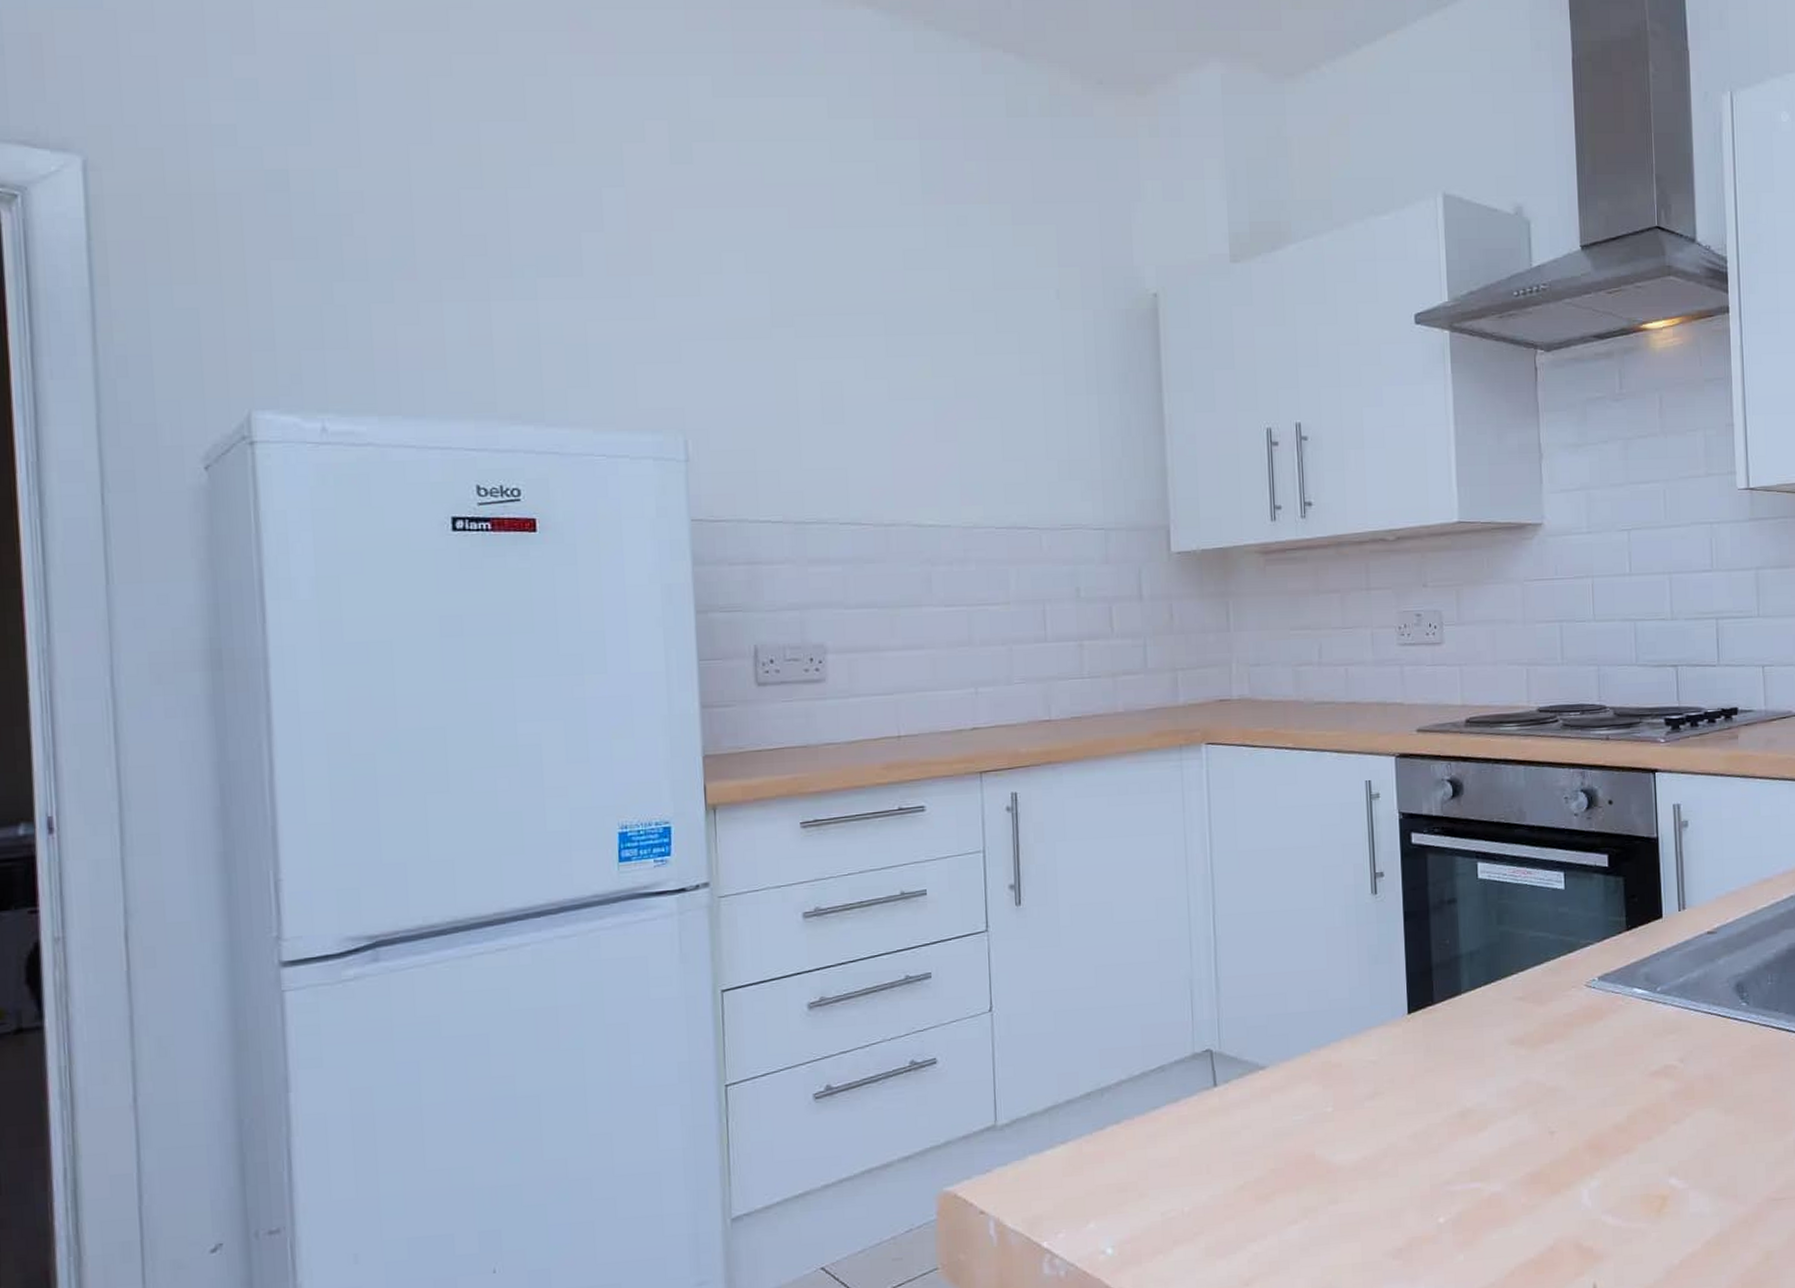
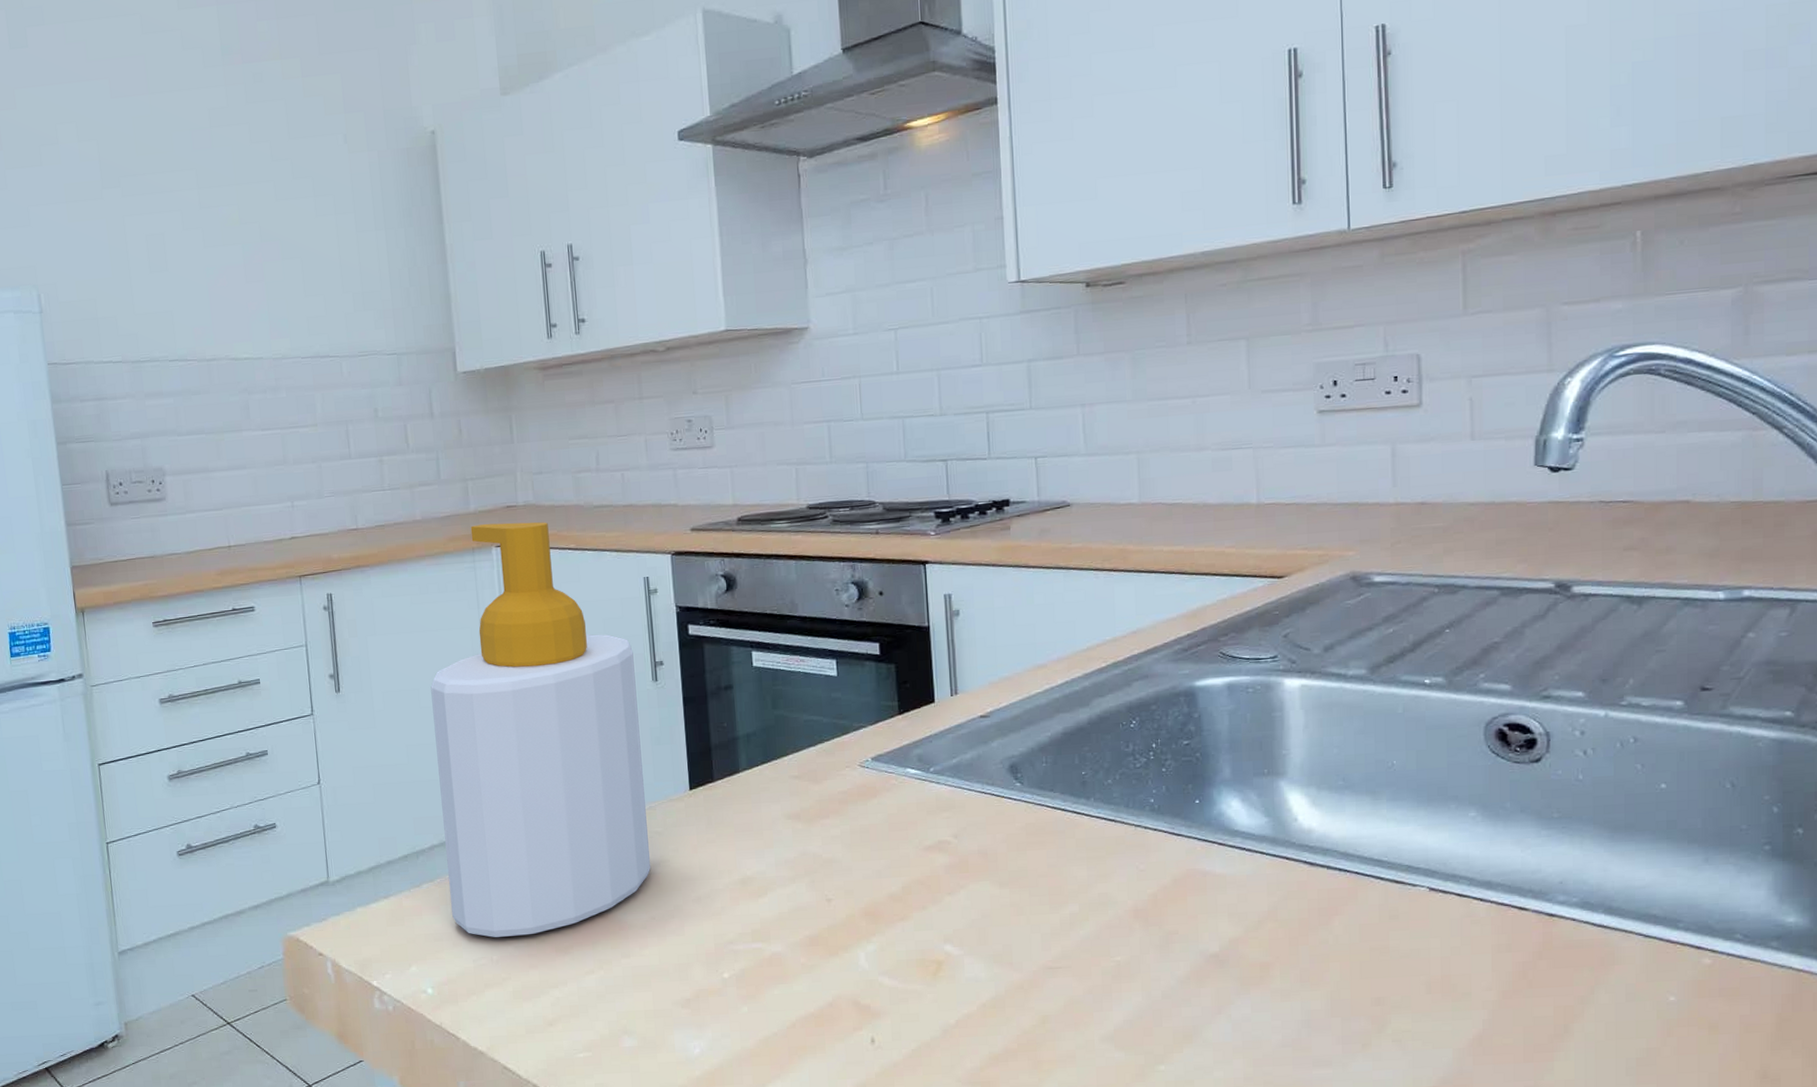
soap bottle: none [1126,718,1363,1186] -> present [430,522,650,937]

